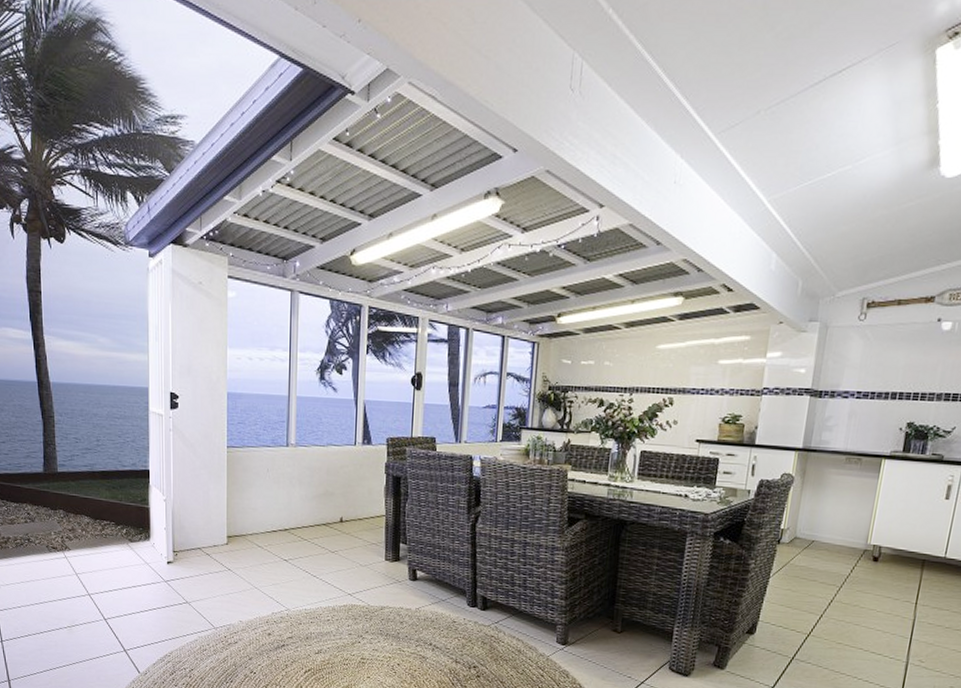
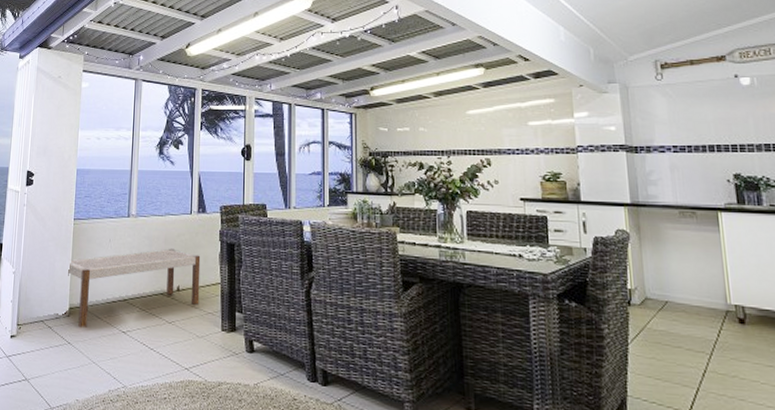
bench: none [220,479,365,556] -> present [62,248,201,329]

